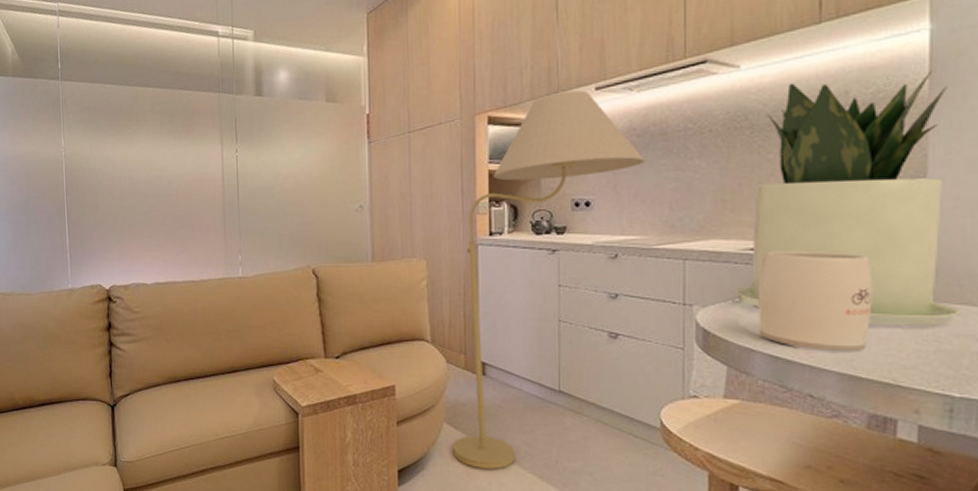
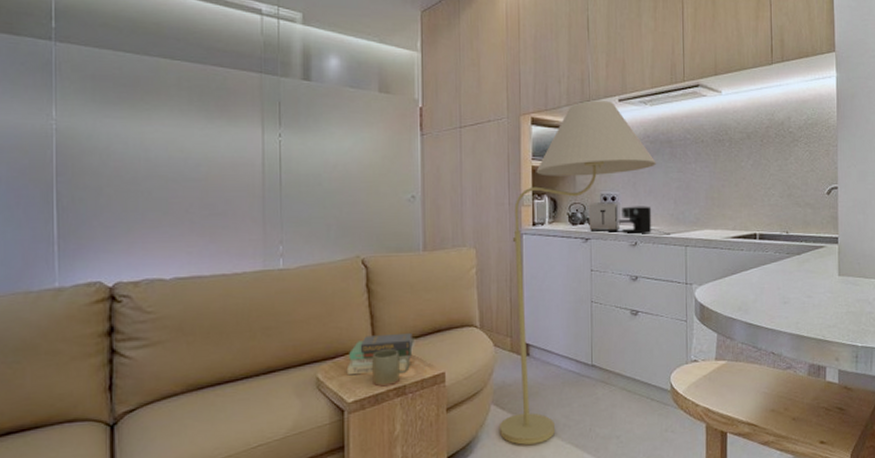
books: none [300,343,365,381] -> present [346,332,416,376]
mug: none [322,358,360,394] -> present [371,349,410,387]
toaster: none [555,208,597,243] -> present [587,202,621,233]
coffee maker: none [593,211,663,246] -> present [618,206,670,235]
planter: present [733,69,962,326] -> none [720,105,860,295]
mug: present [757,250,873,352] -> none [736,238,809,317]

